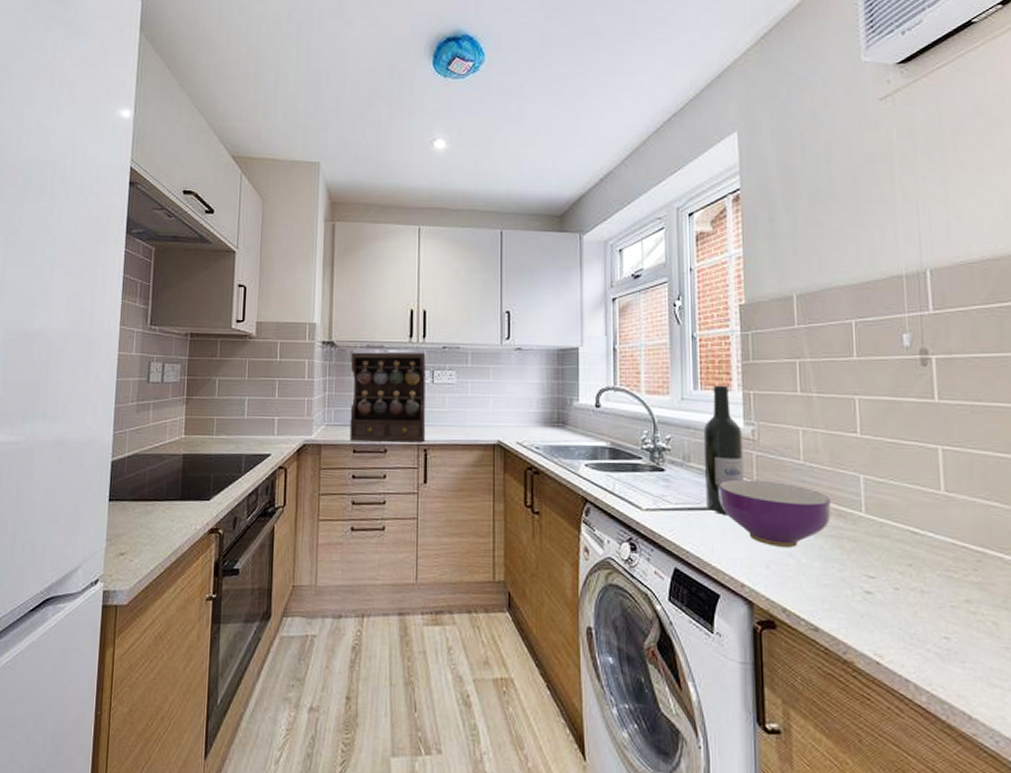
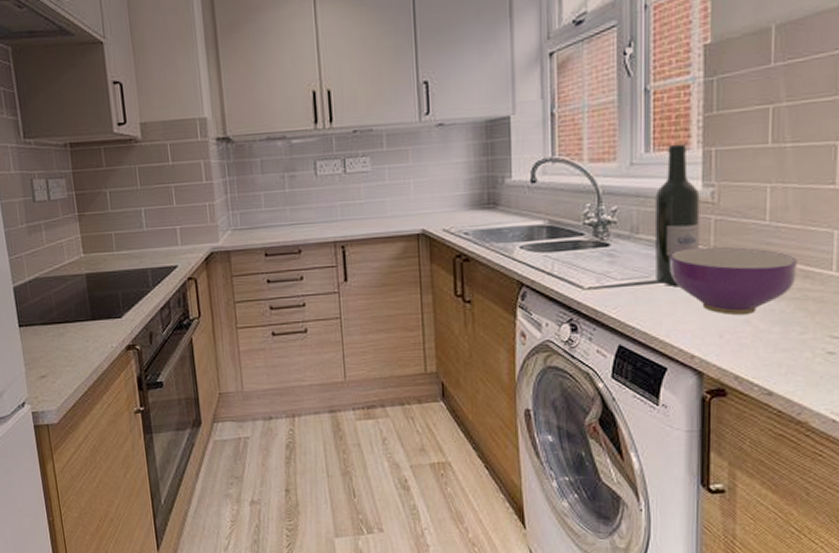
spice rack: present [350,352,426,443] -> none [250,140,342,244]

